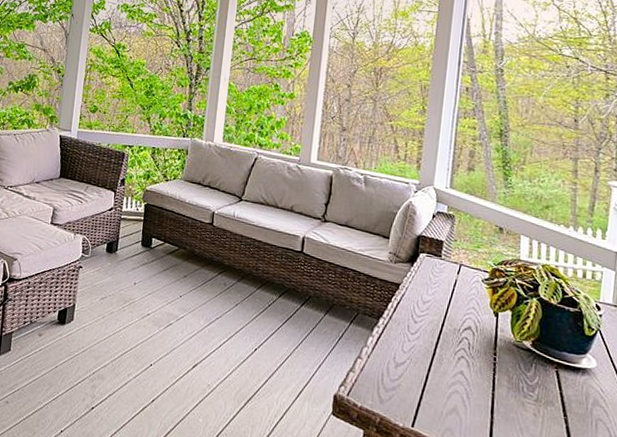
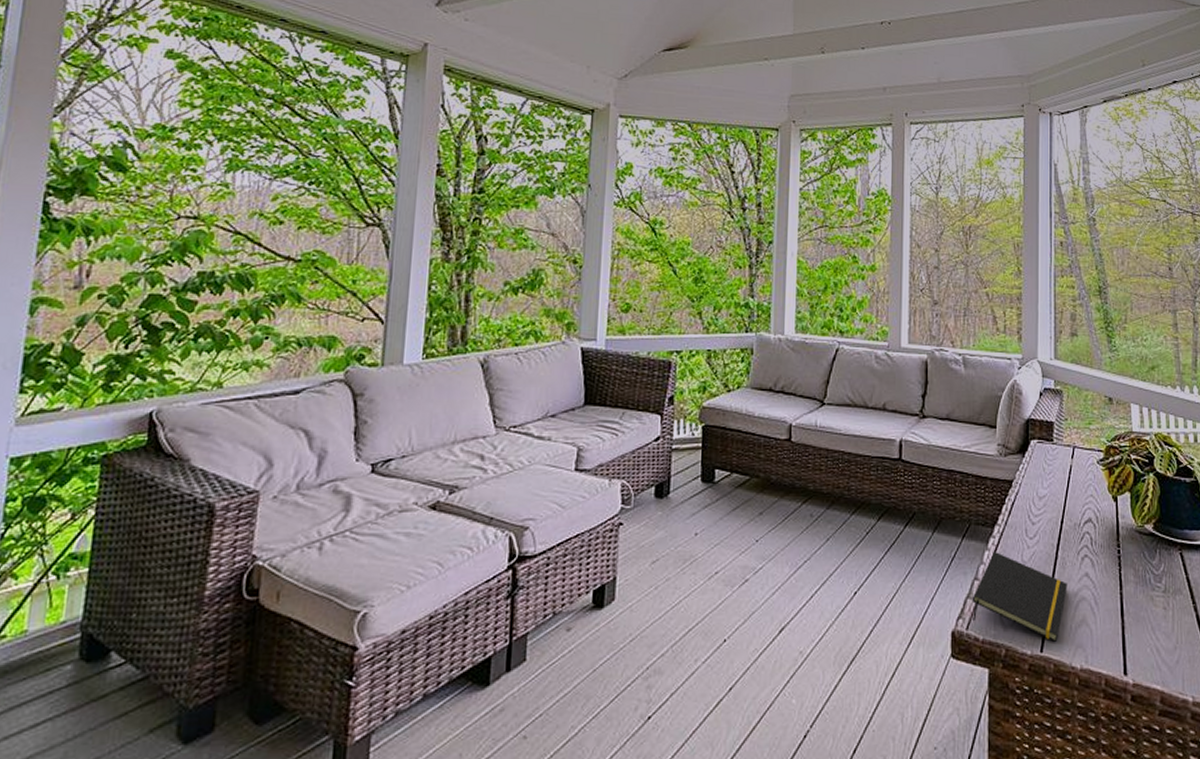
notepad: none [353,339,442,421] -> present [972,552,1067,642]

